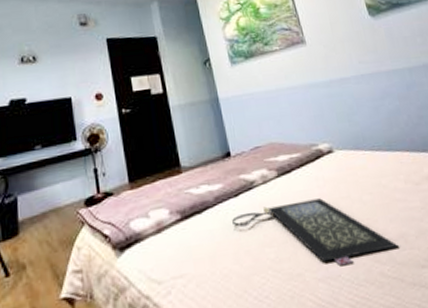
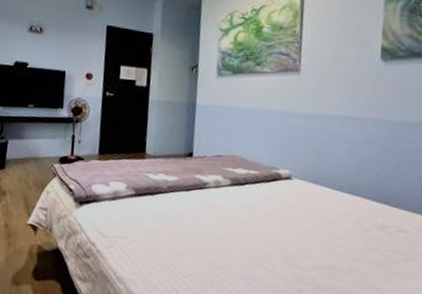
clutch bag: present [232,198,399,265] -> none [178,206,325,275]

